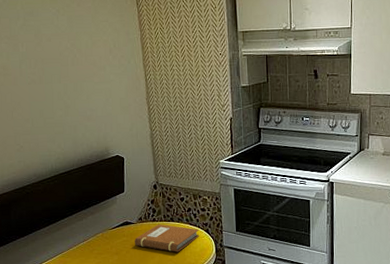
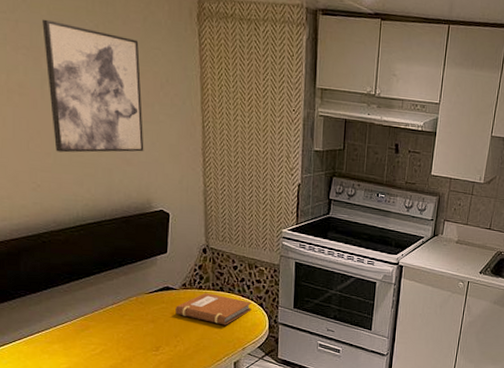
wall art: none [18,12,100,117] -> present [42,19,144,153]

